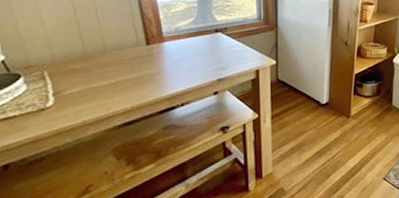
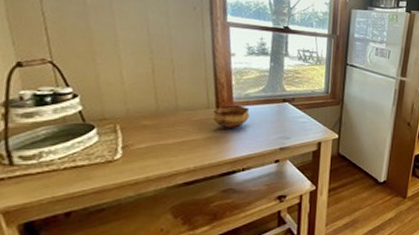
bowl: none [144,40,182,65] -> present [213,105,250,129]

